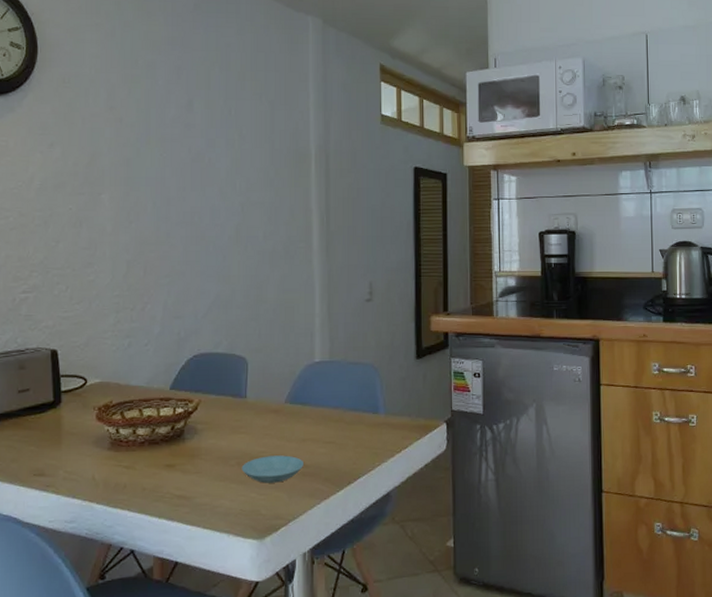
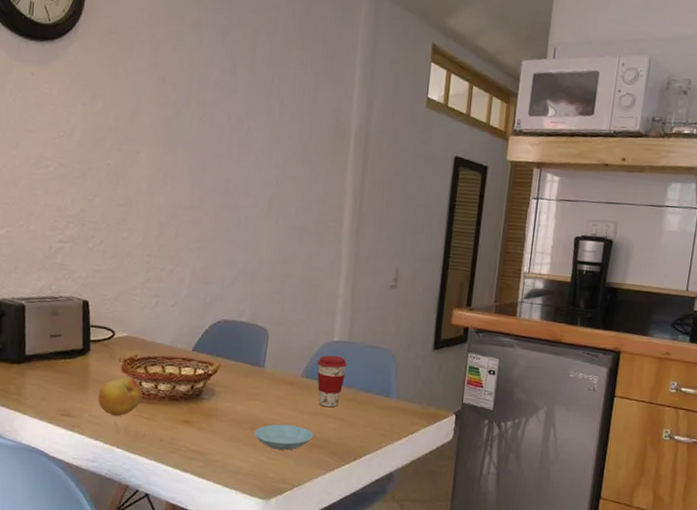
fruit: none [73,425,120,470] -> present [98,376,143,417]
coffee cup: none [299,376,331,432] -> present [316,355,348,408]

